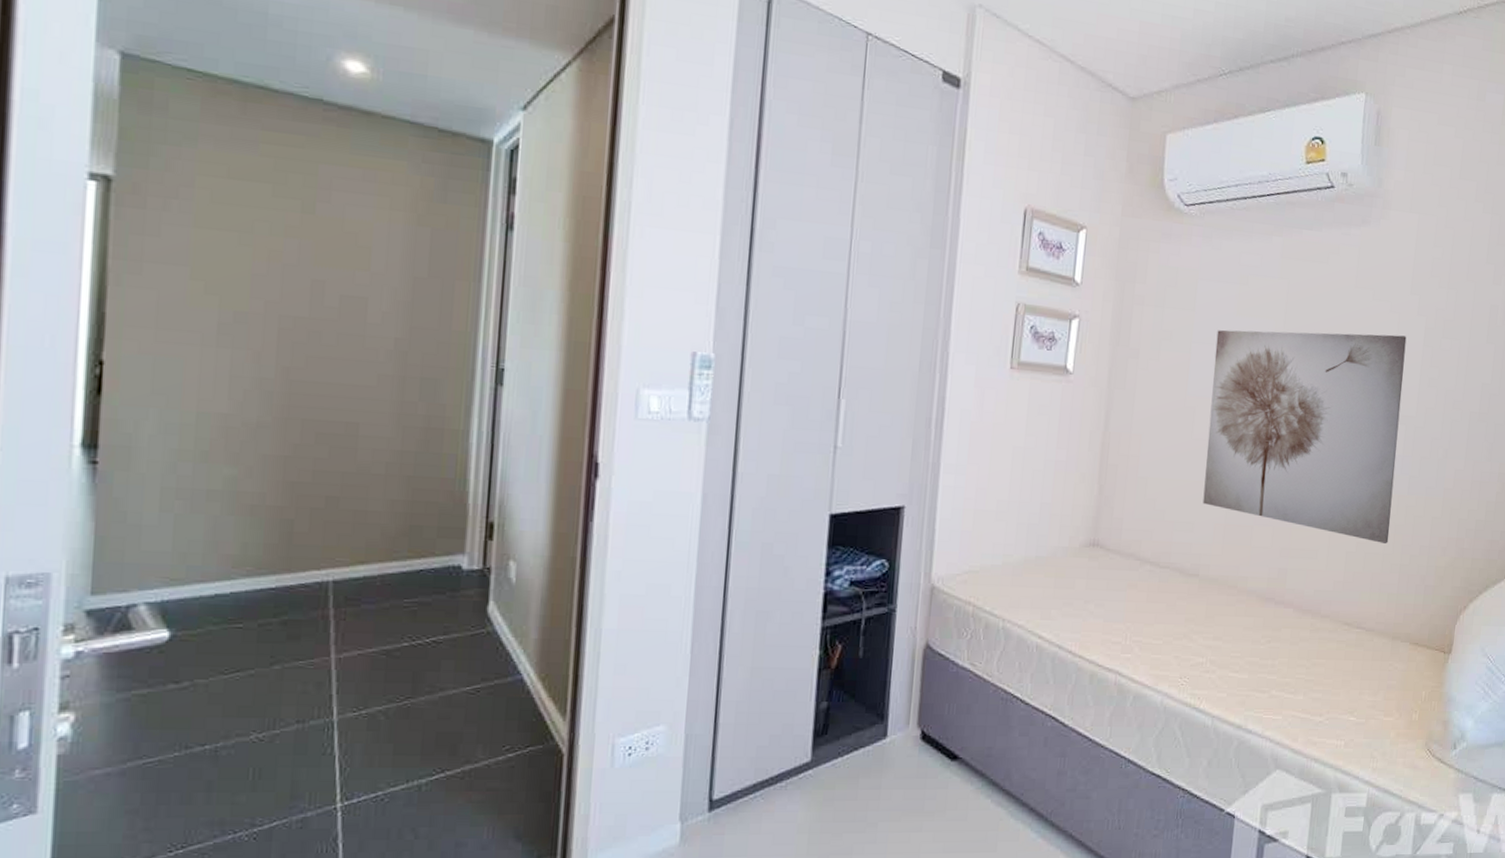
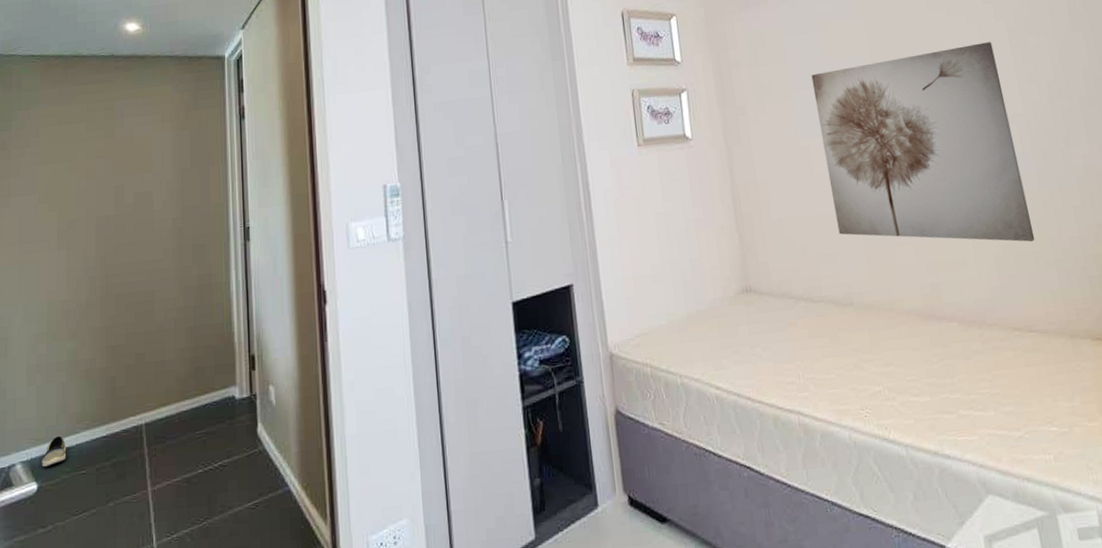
shoe: none [177,578,217,613] -> present [42,435,67,467]

